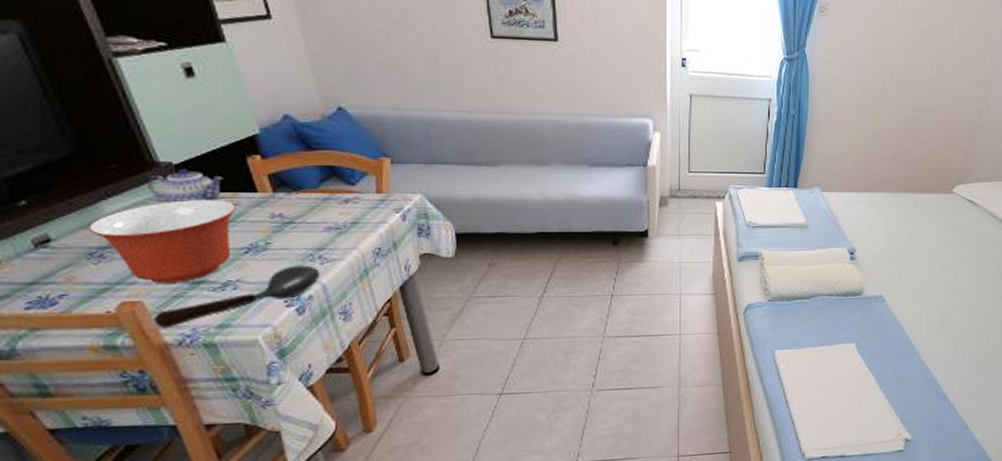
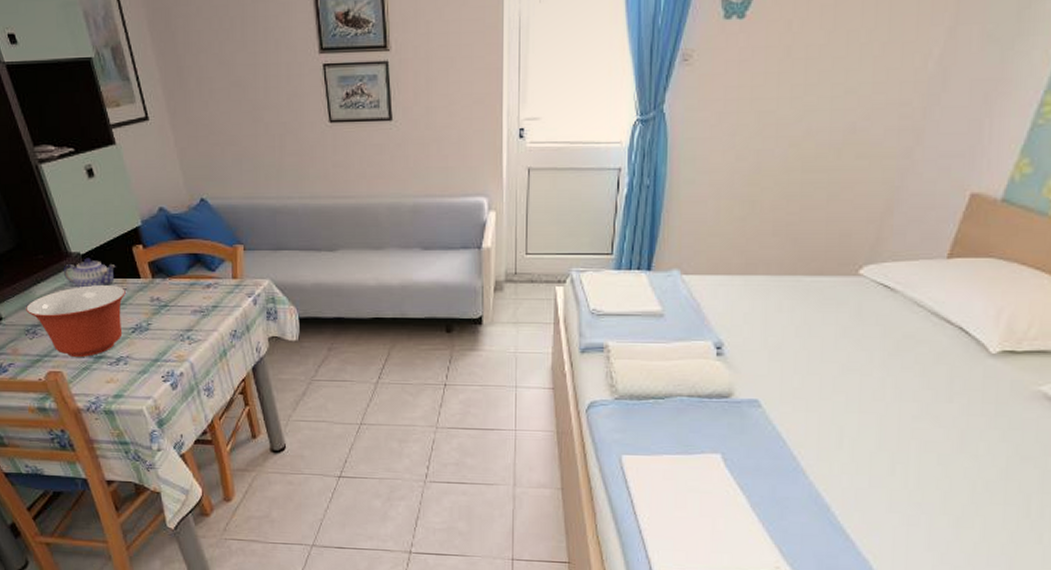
spoon: present [154,265,320,329] -> none [70,344,189,396]

